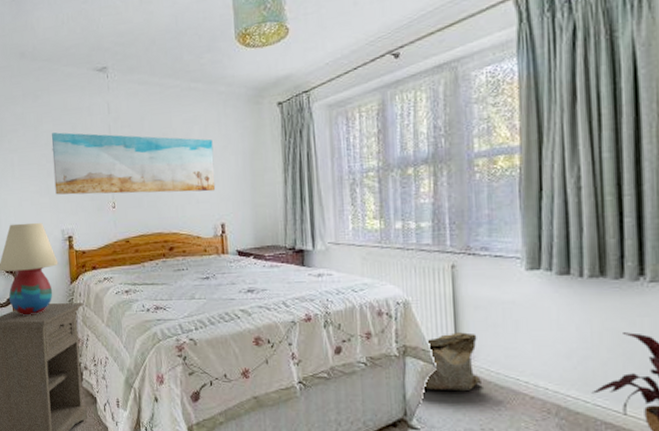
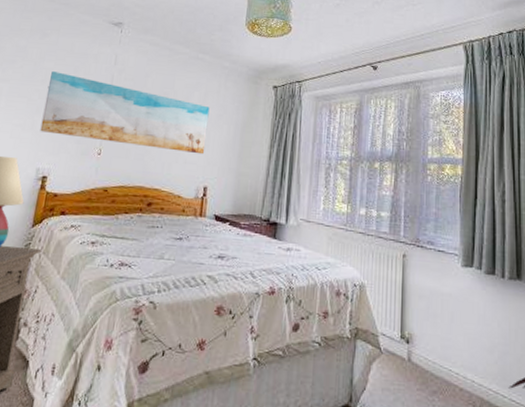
bag: present [421,332,481,392] -> none [368,319,420,380]

